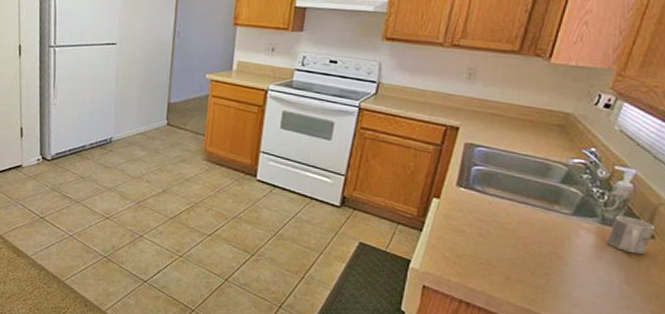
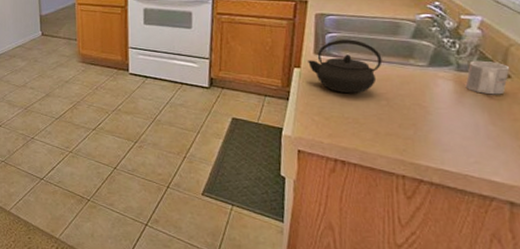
kettle: none [449,173,527,234] -> present [308,39,383,94]

